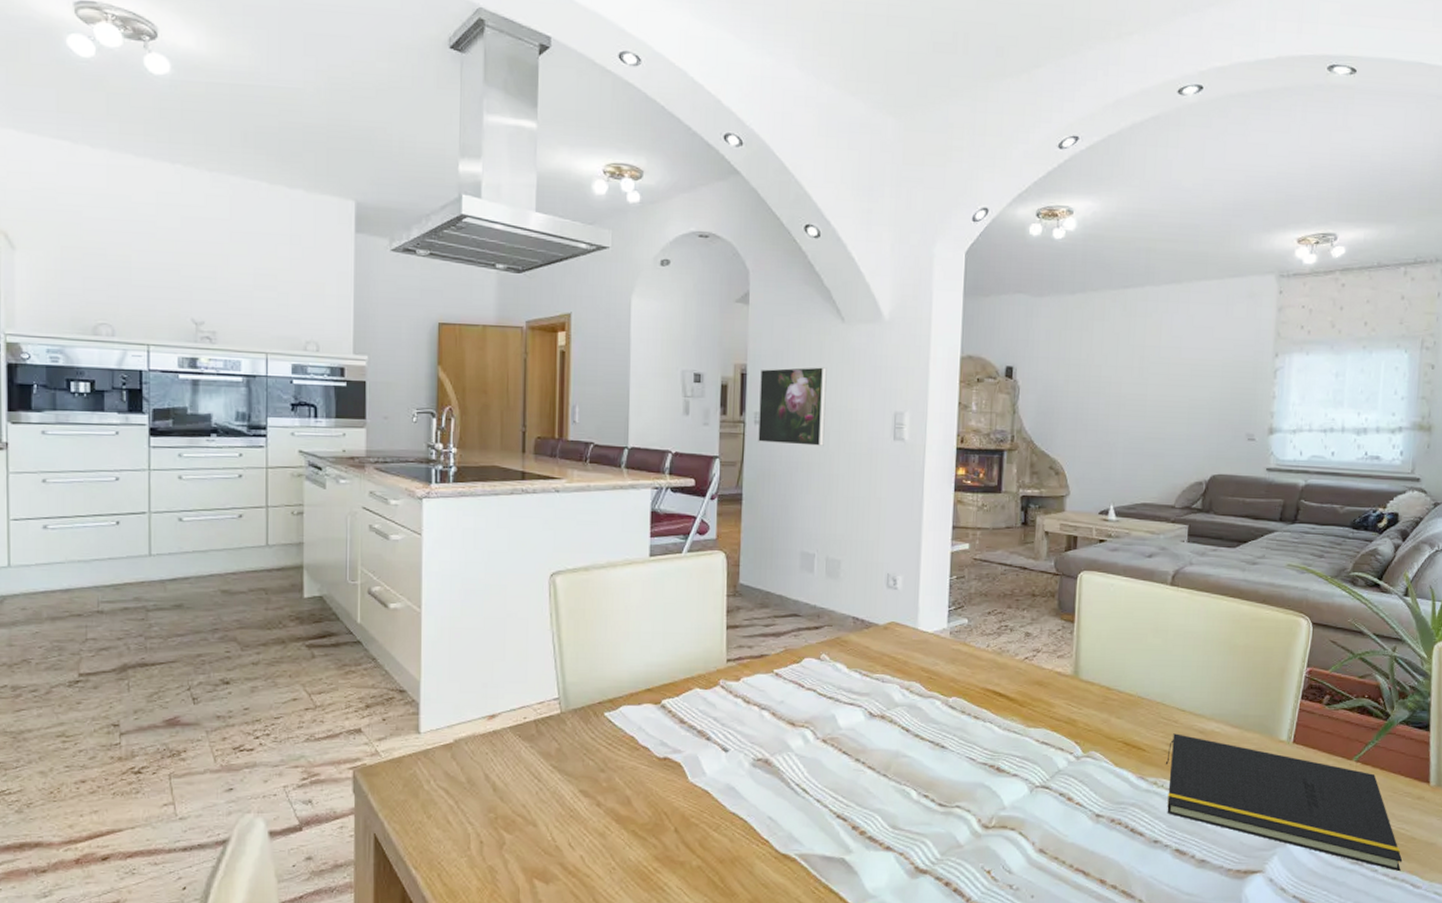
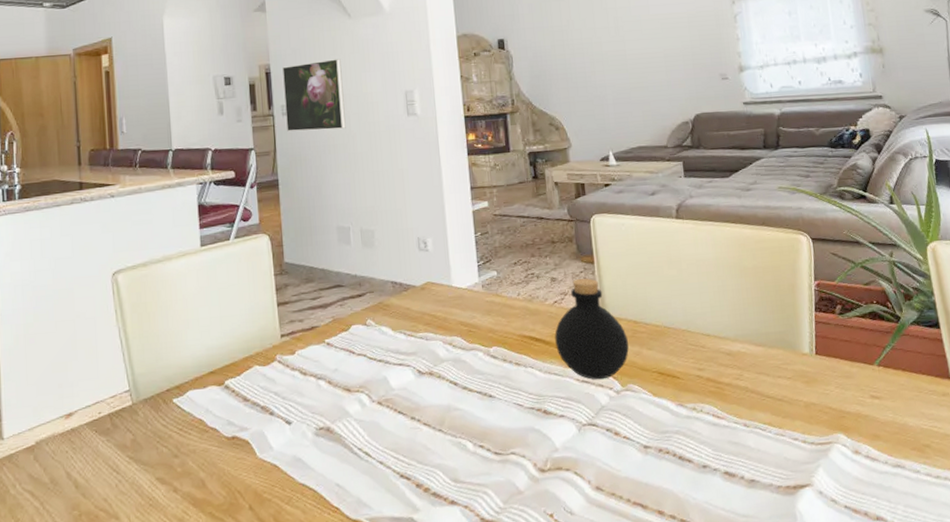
bottle: none [1019,637,1097,743] -> present [554,278,629,380]
notepad: present [1166,733,1403,872] -> none [700,358,942,470]

